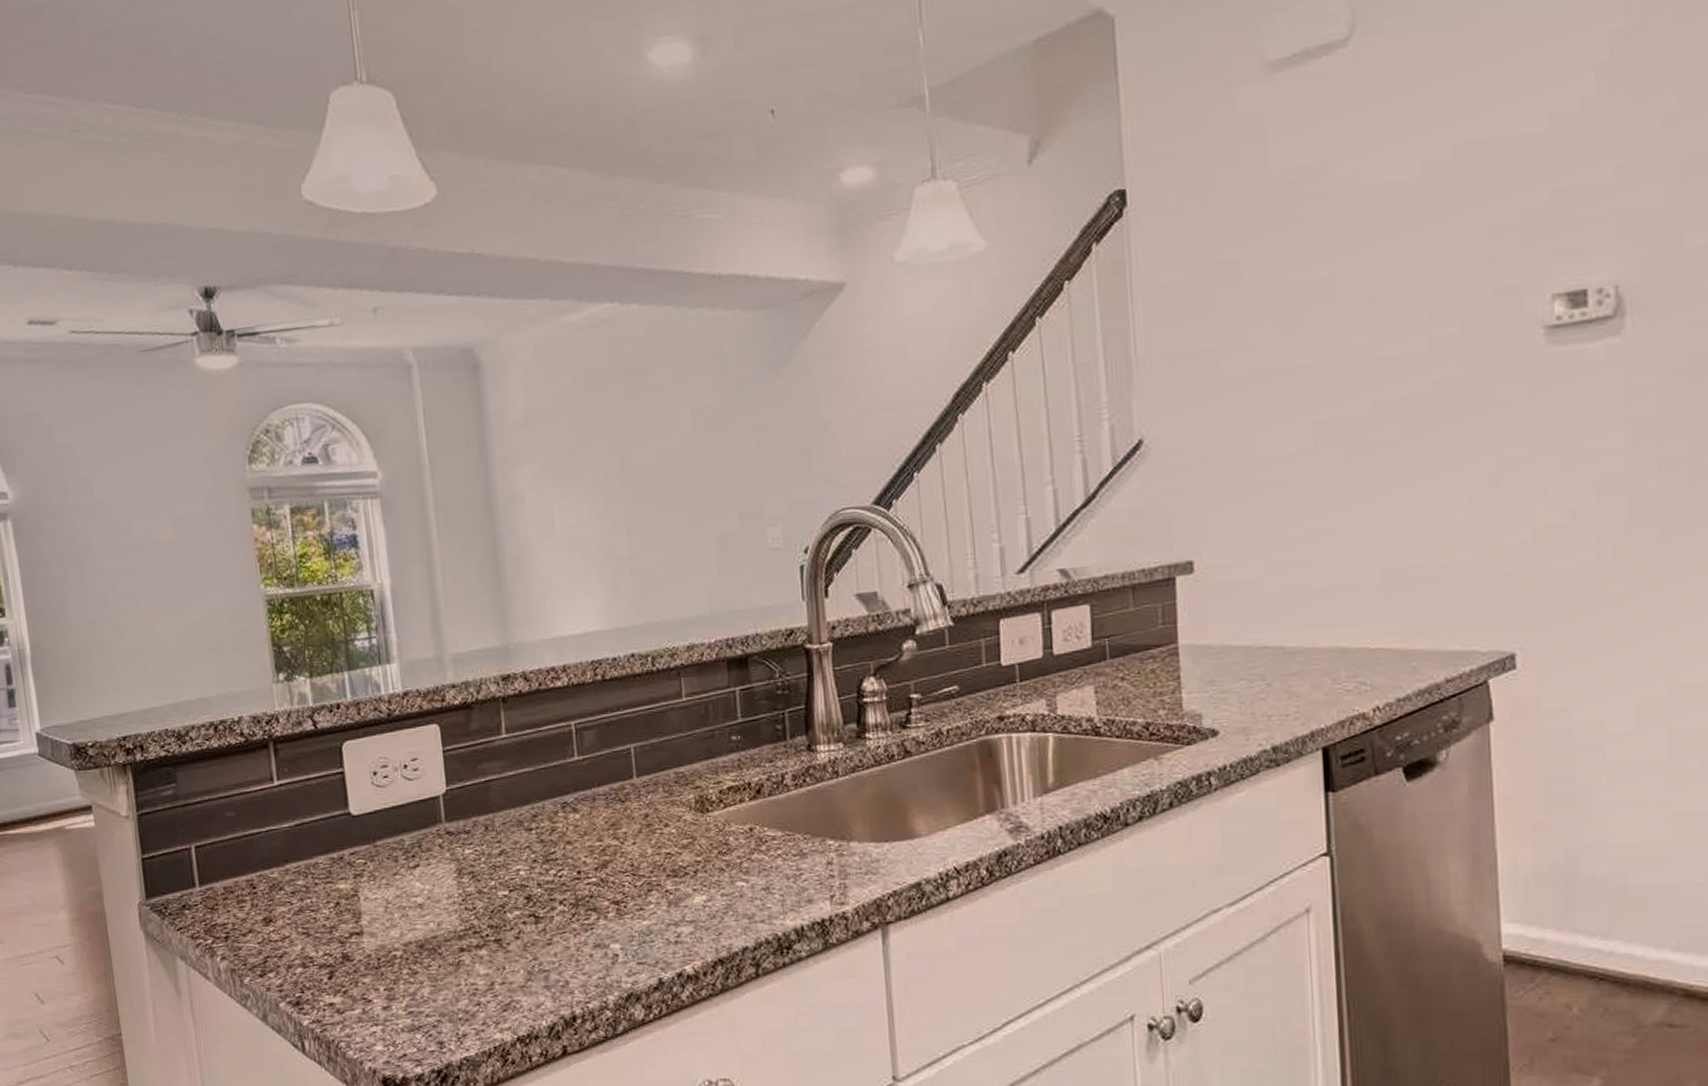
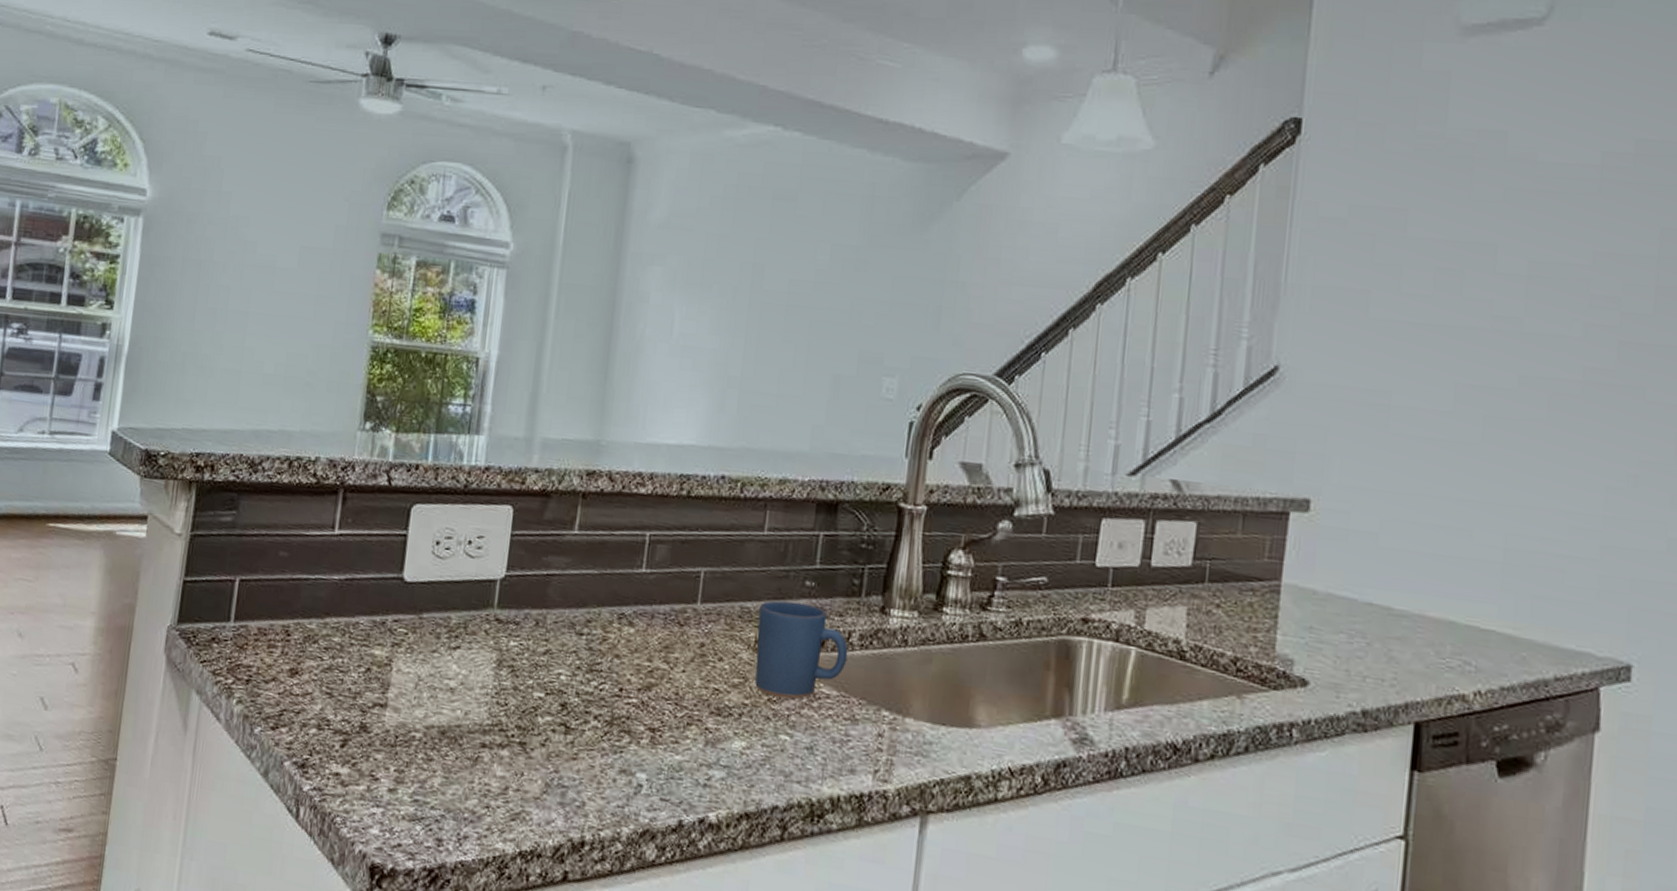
mug: none [693,757,785,849] -> present [755,600,848,699]

